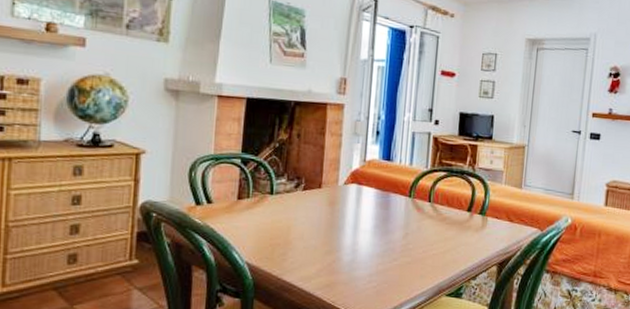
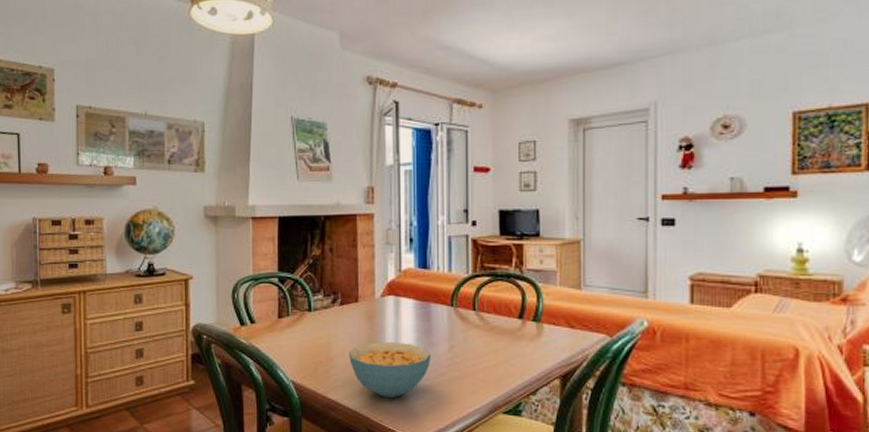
cereal bowl: none [307,227,387,280] -> present [349,342,432,398]

